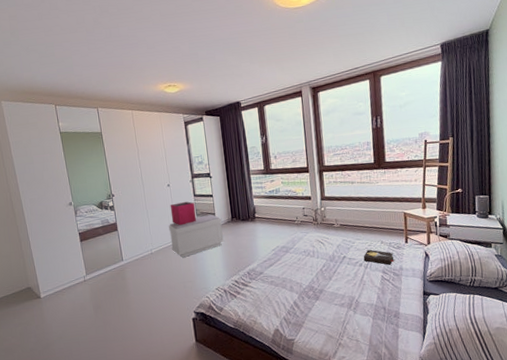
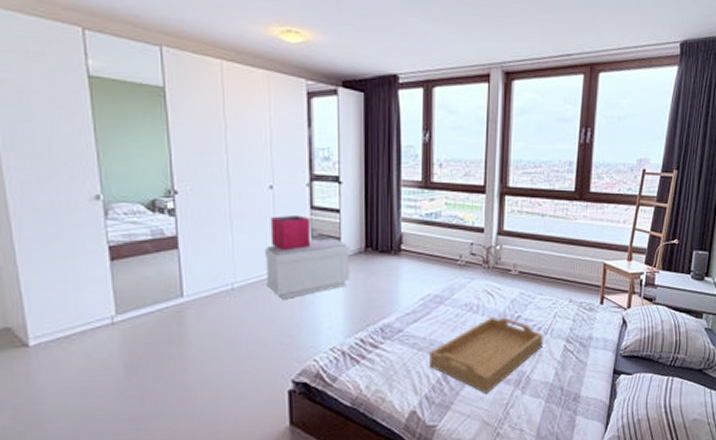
serving tray: none [283,258,365,315] -> present [430,317,544,395]
hardback book: present [363,249,395,265] -> none [544,308,584,332]

